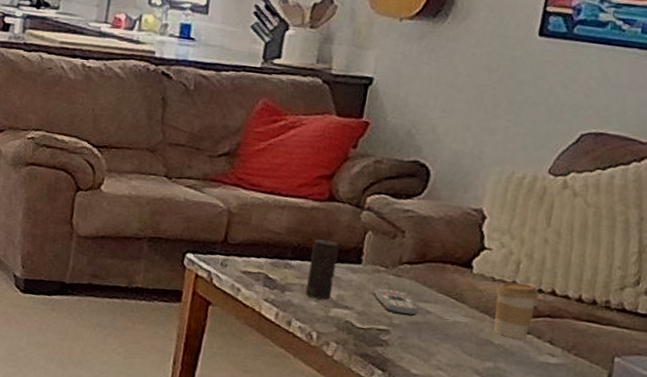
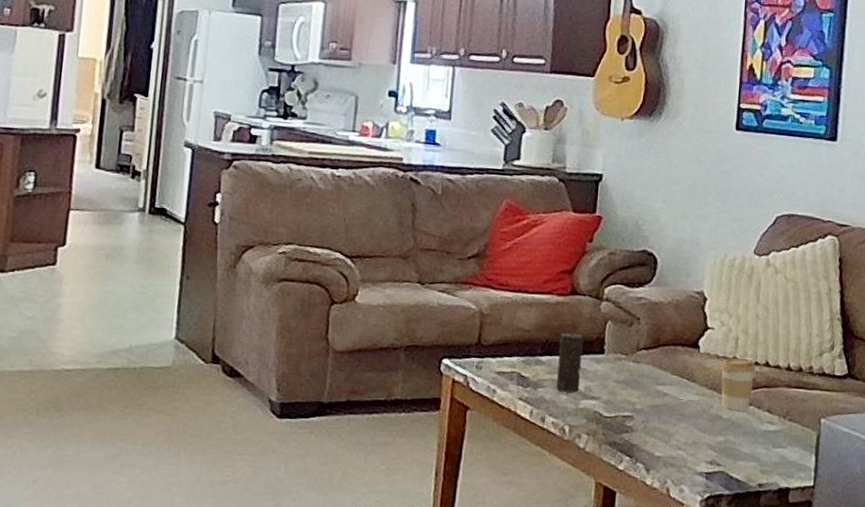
remote control: present [373,287,419,317] -> none [616,375,657,401]

